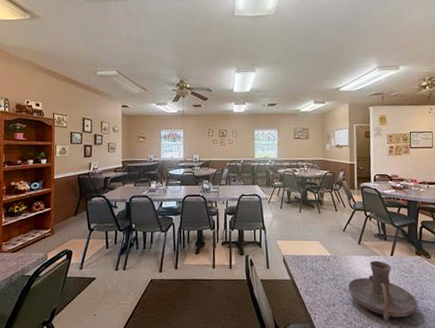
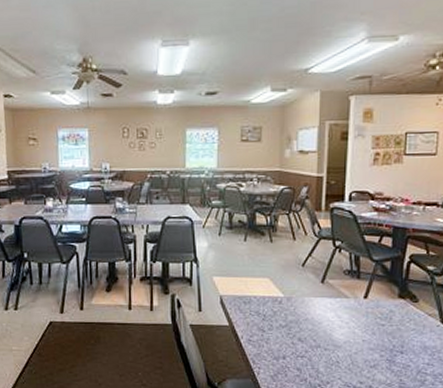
candle holder: present [347,260,418,322] -> none [304,304,395,379]

